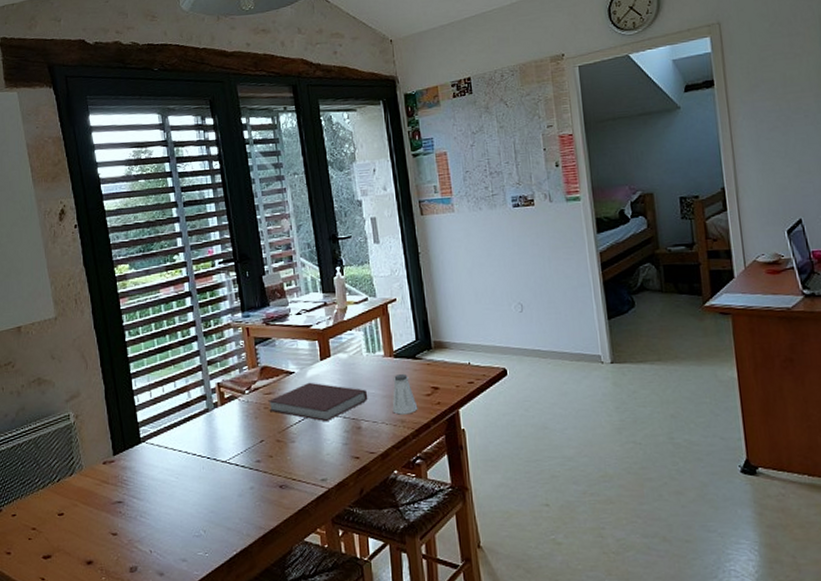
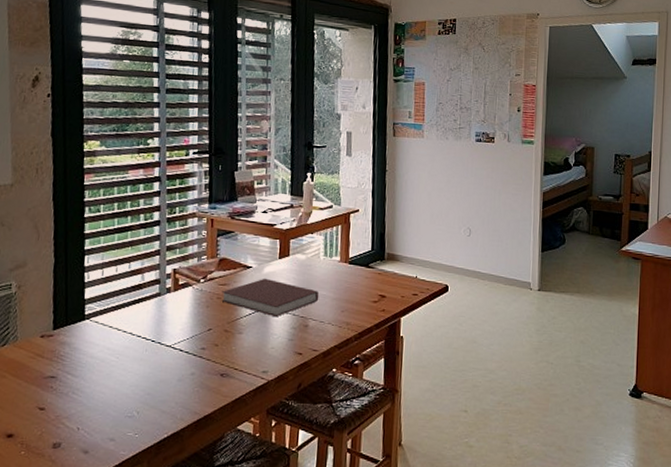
saltshaker: present [392,374,418,415] -> none [340,280,364,318]

